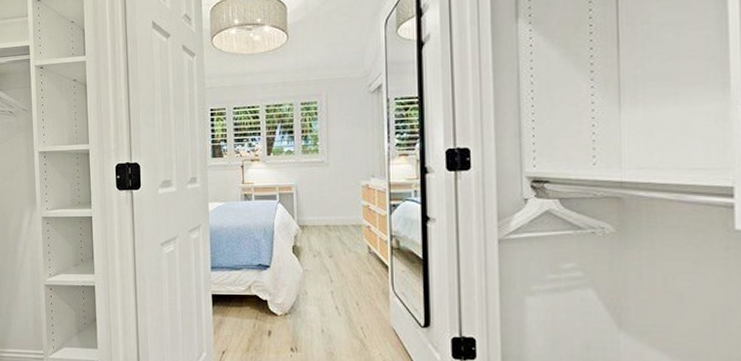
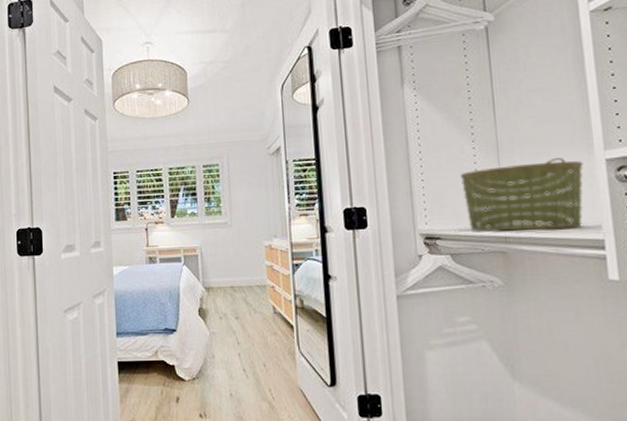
basket: none [574,97,716,176] -> present [459,157,584,232]

